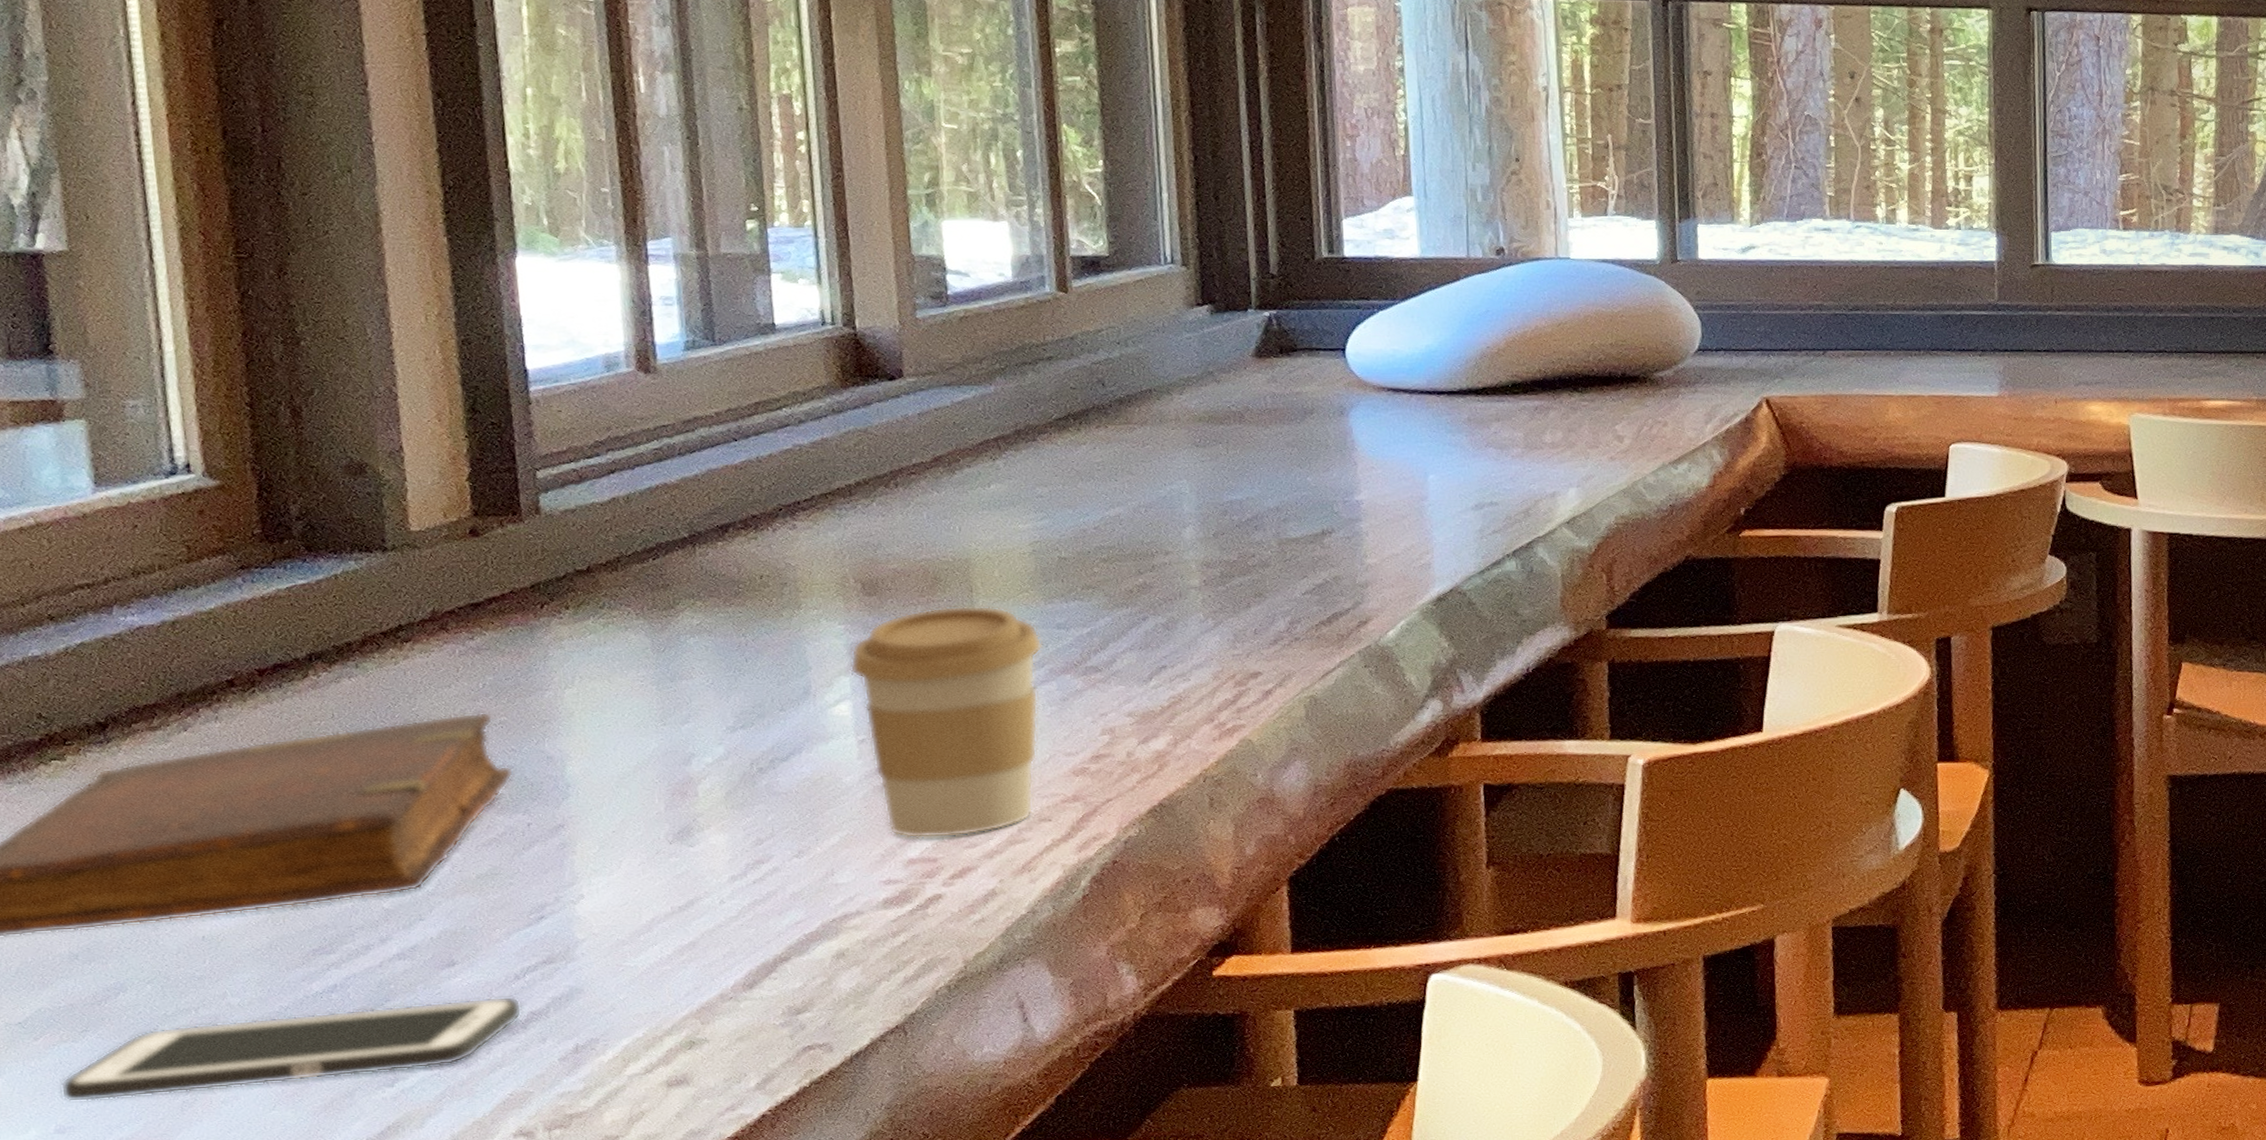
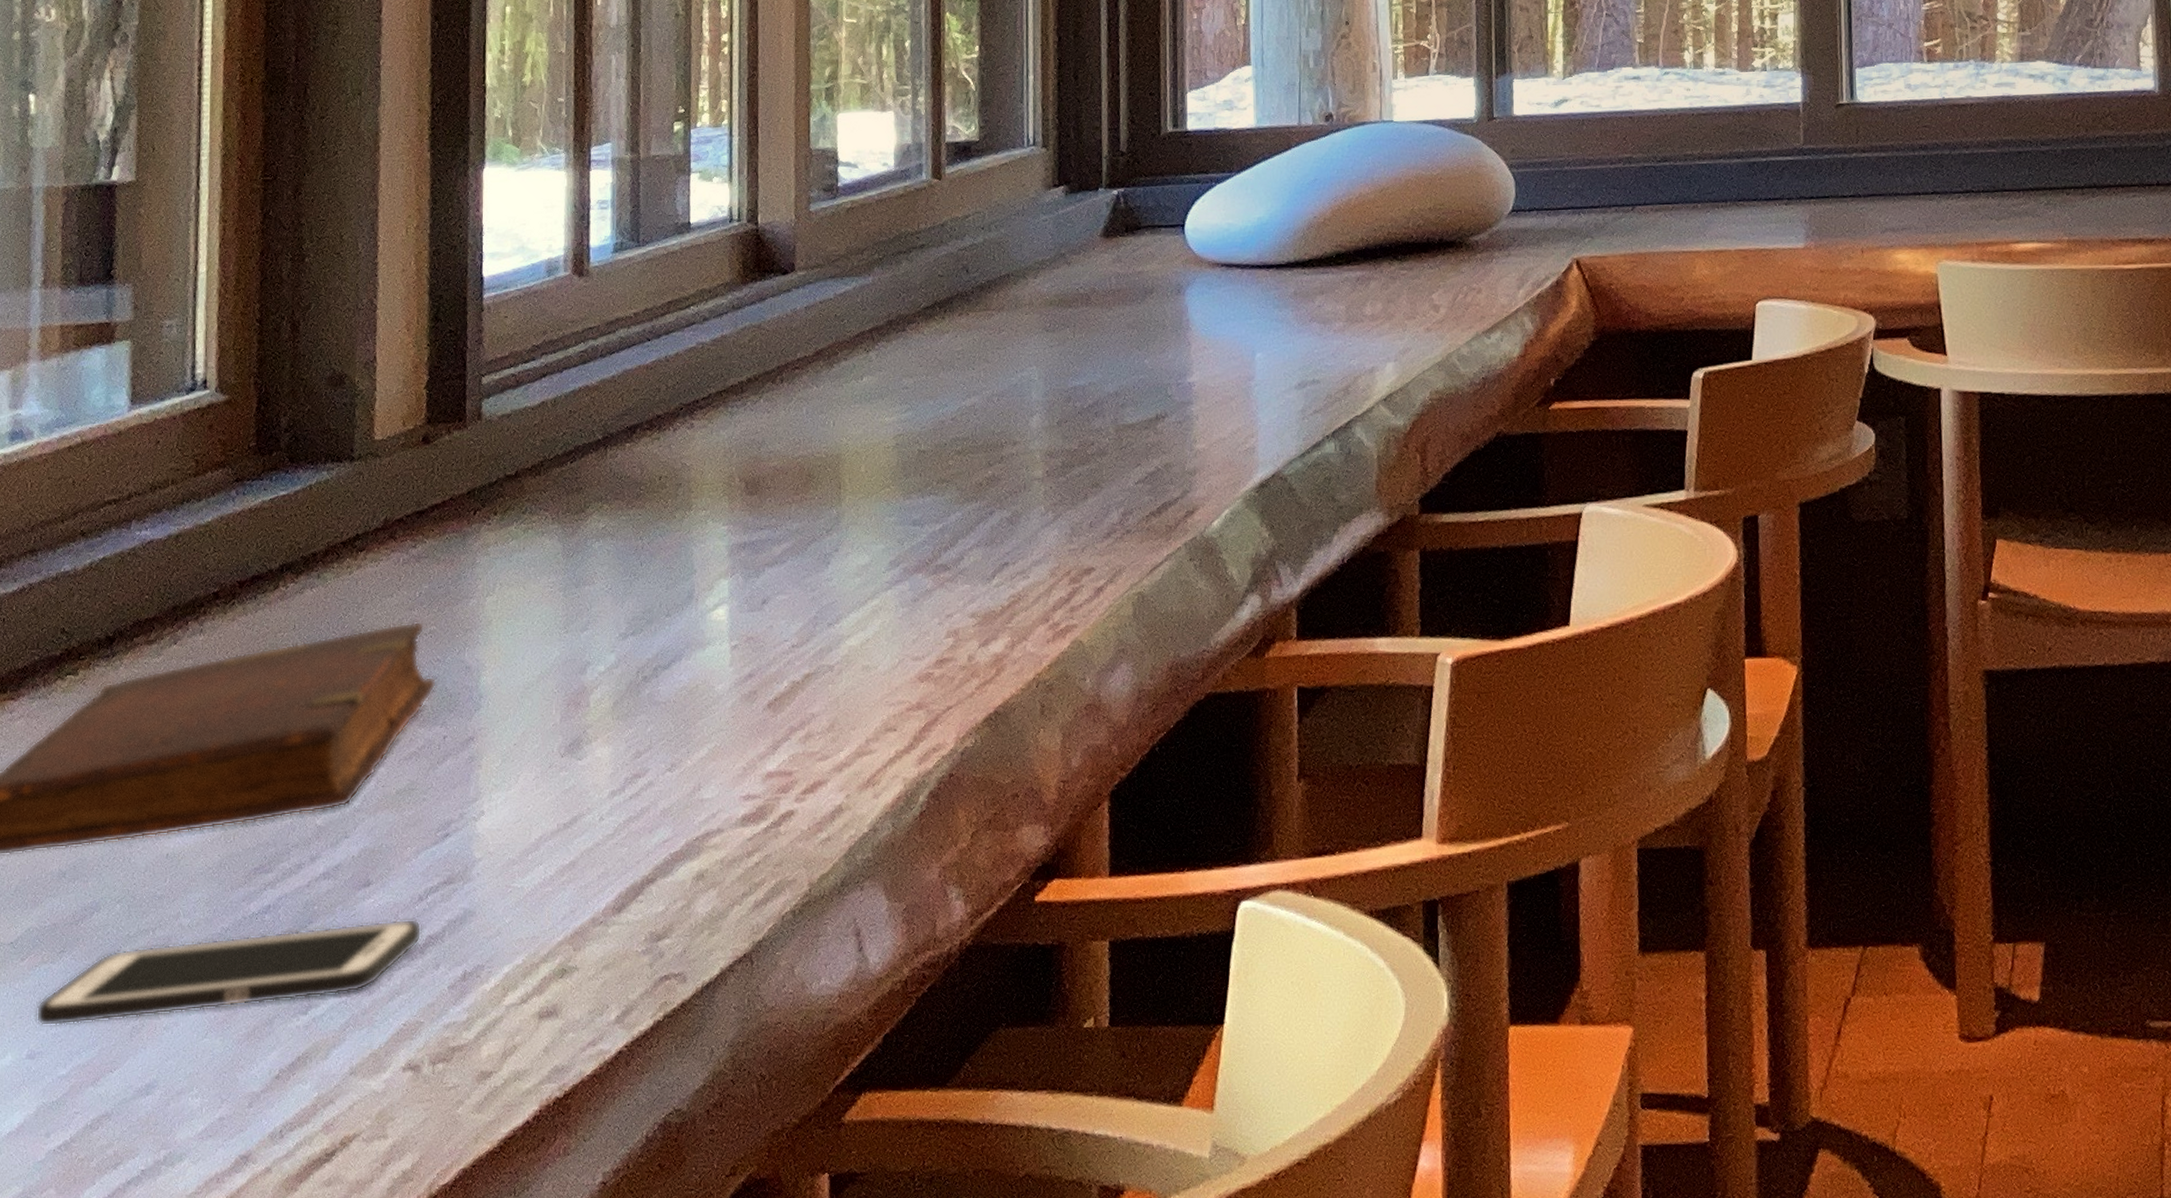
coffee cup: present [849,606,1043,839] -> none [729,503,899,751]

